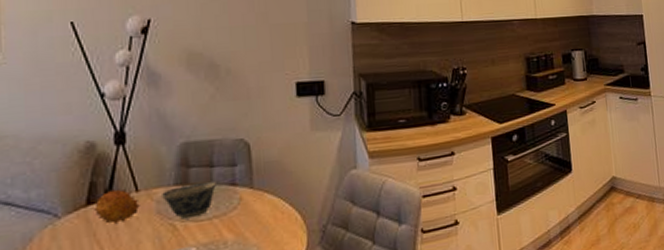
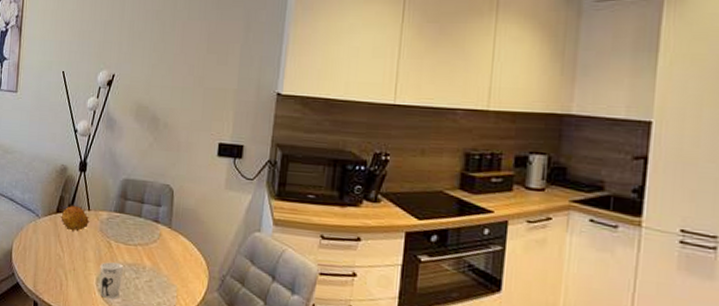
bowl: present [160,181,218,219] -> none [104,213,145,241]

